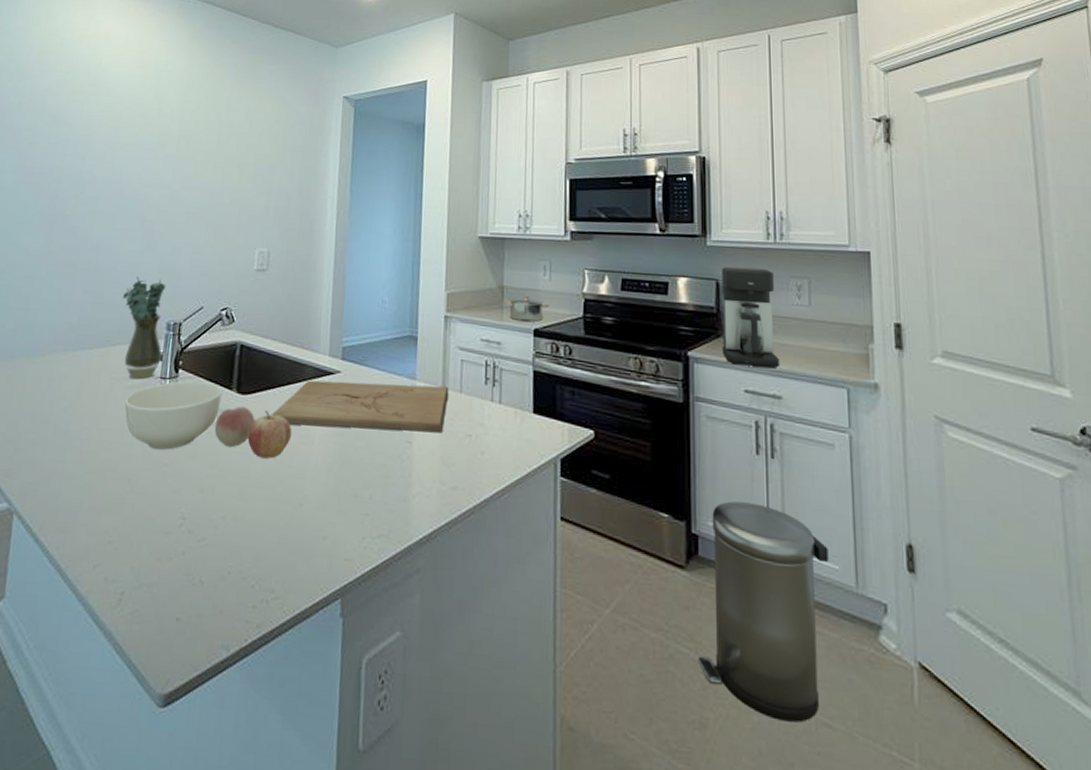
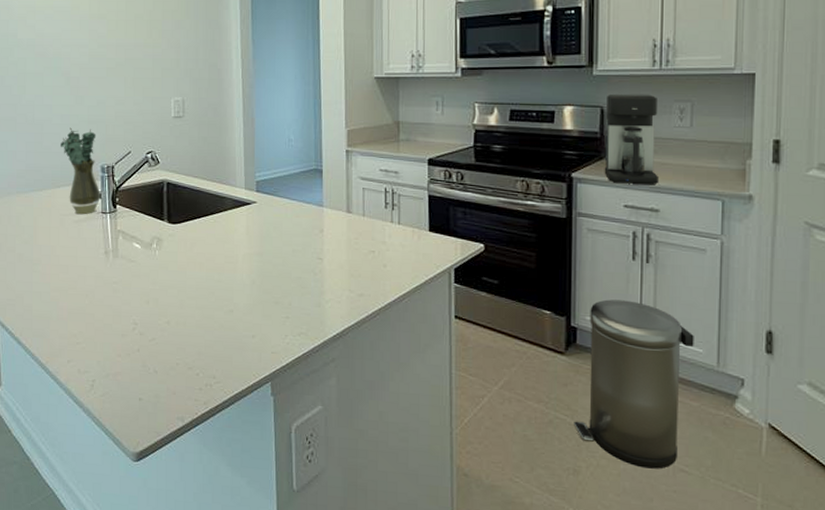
bowl: present [124,380,223,450] -> none [74,214,156,271]
fruit: present [214,407,255,448] -> none [152,234,186,268]
fruit: present [247,410,292,459] -> none [181,236,219,276]
cutting board: present [271,380,449,432] -> none [199,210,353,250]
cooking pot: present [504,295,550,322] -> none [400,129,443,152]

